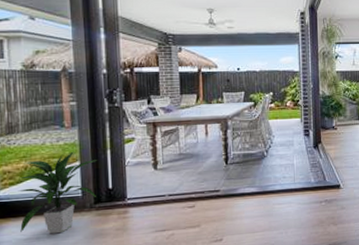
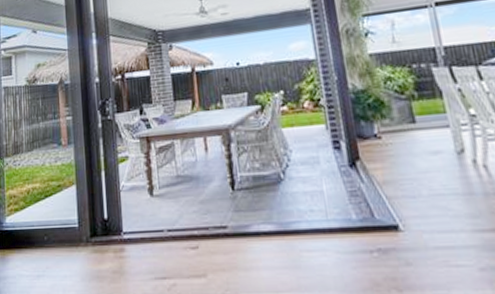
indoor plant: present [18,151,97,234] -> none [21,173,92,272]

